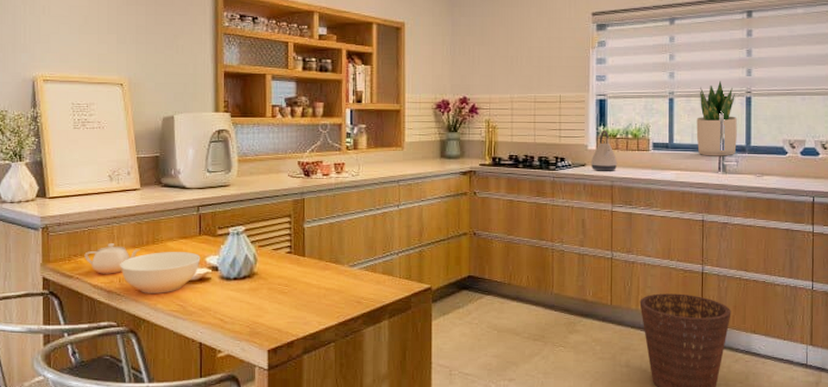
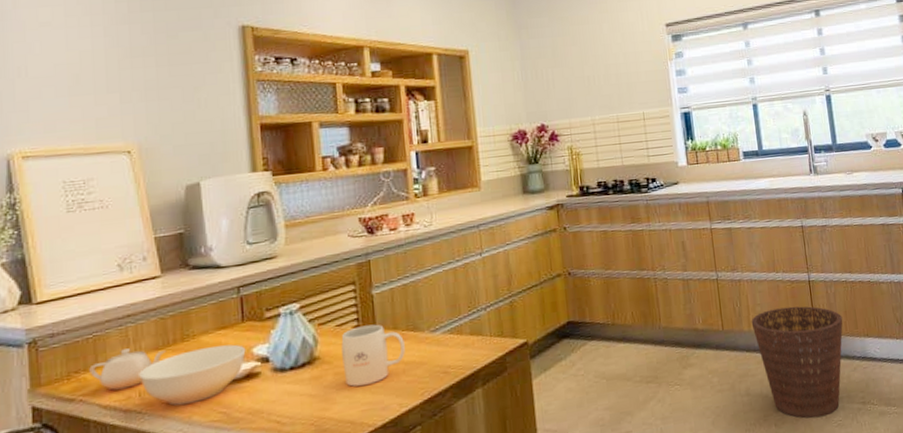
mug: none [276,253,328,302] -> present [341,324,406,387]
kettle: present [590,131,618,171] -> none [683,144,711,188]
planter: present [696,81,737,156] -> none [781,82,824,160]

